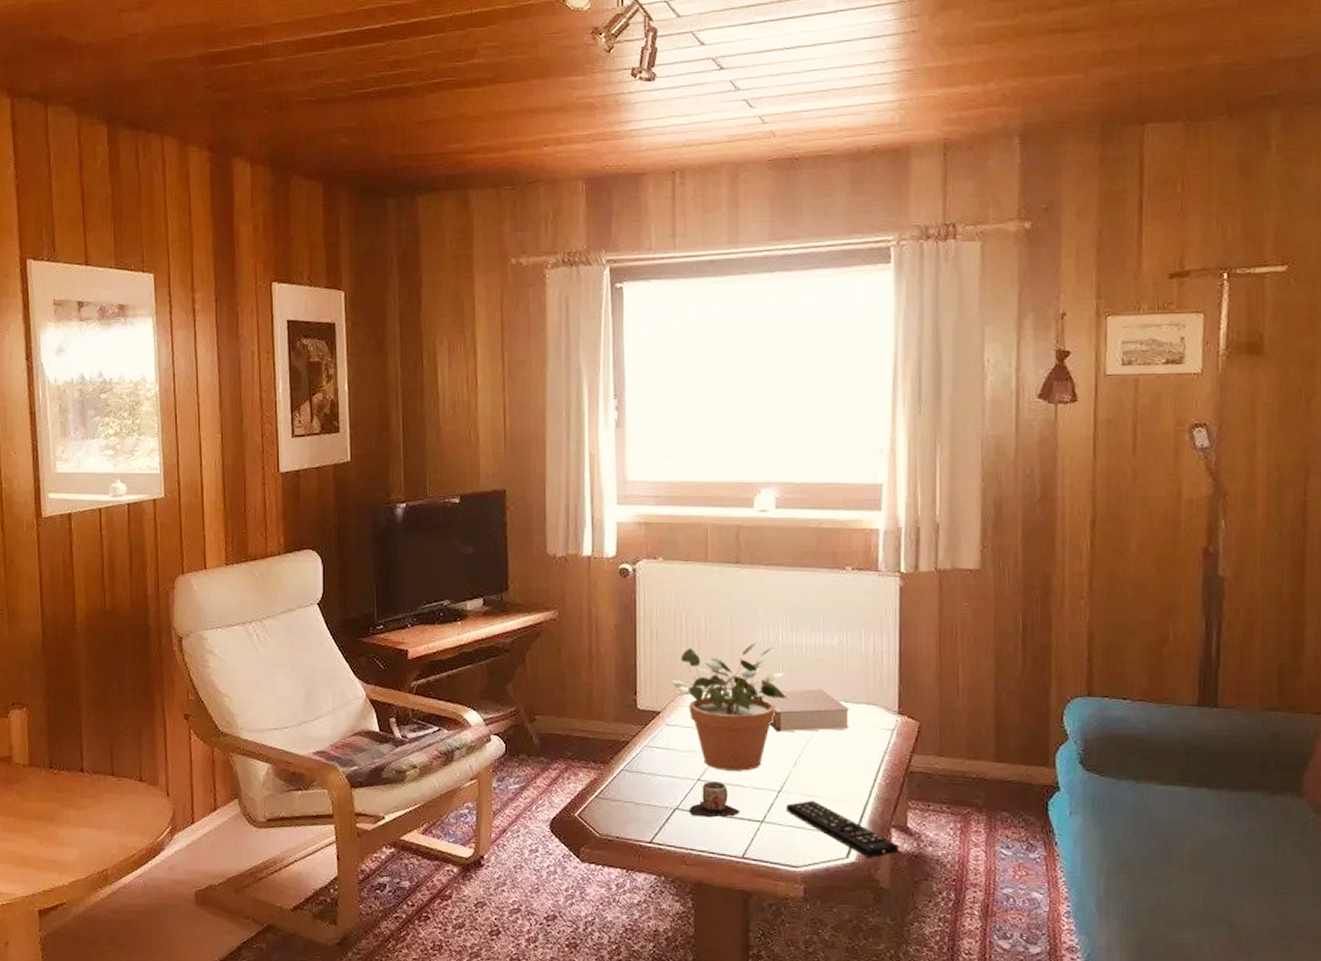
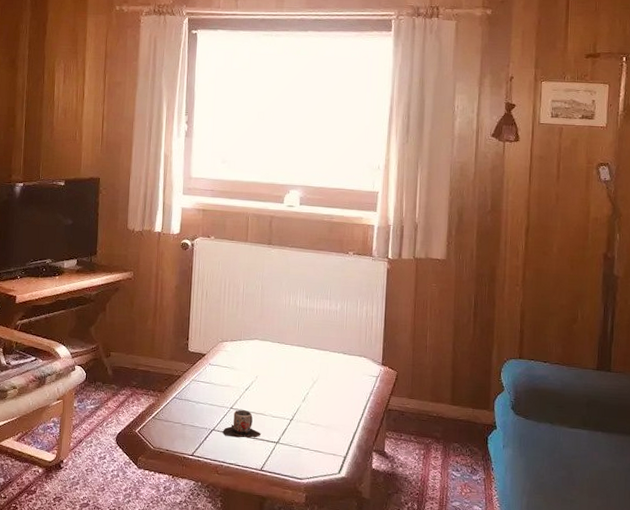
potted plant: present [671,642,788,771] -> none [215,305,301,403]
book: present [756,689,849,732] -> none [278,342,346,375]
remote control: present [785,801,898,858] -> none [295,428,377,474]

